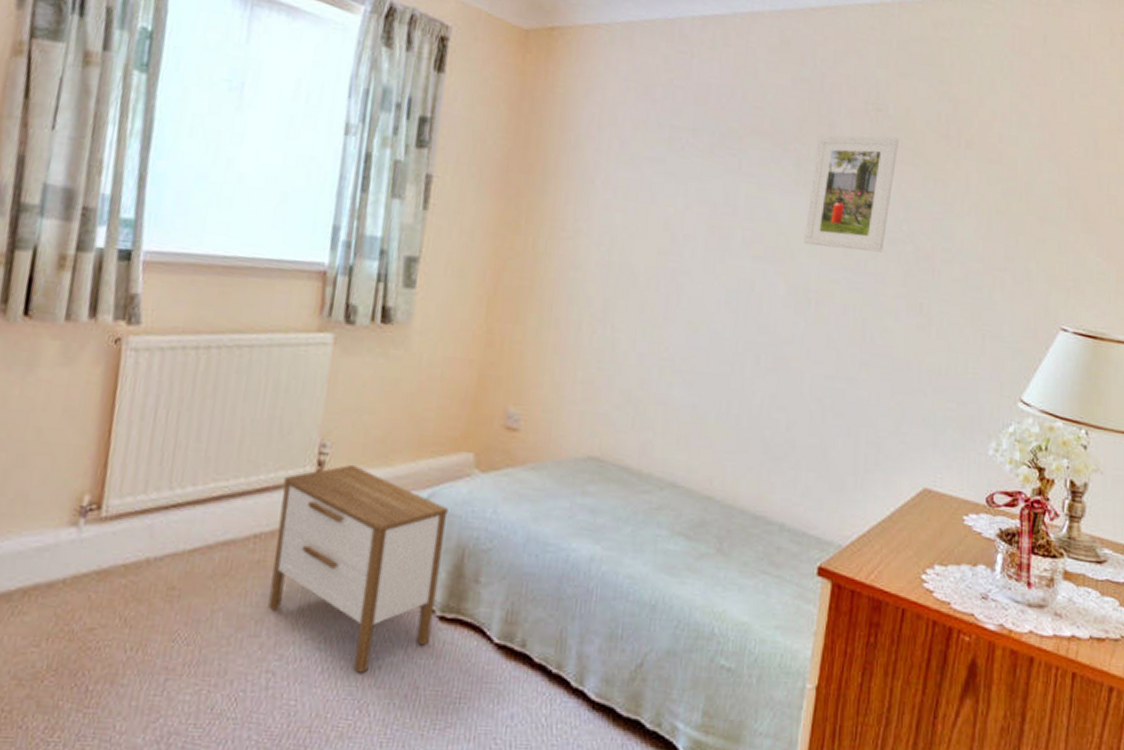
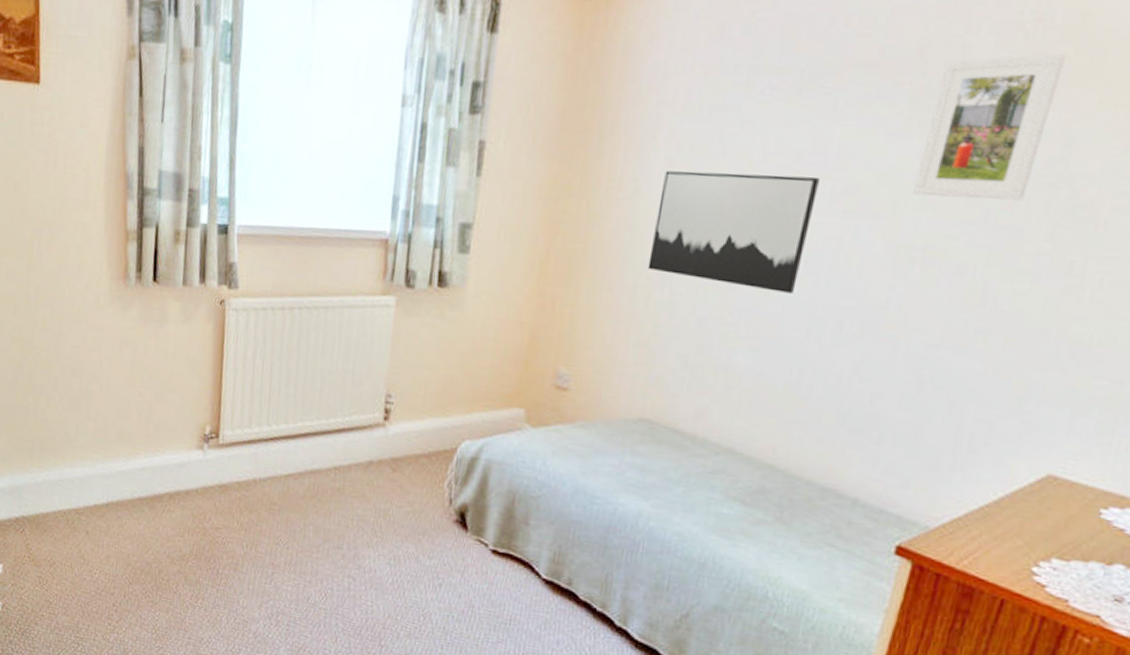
nightstand: present [267,464,449,673] -> none [347,413,501,589]
wall art: none [591,213,732,330] -> present [647,171,820,294]

